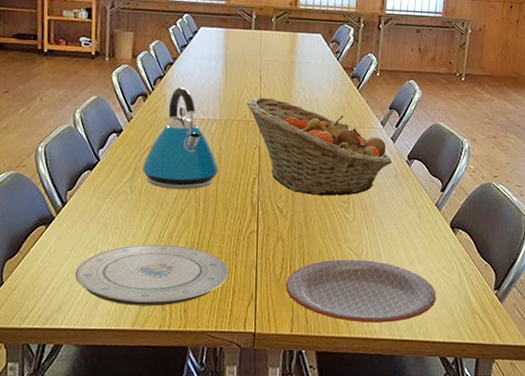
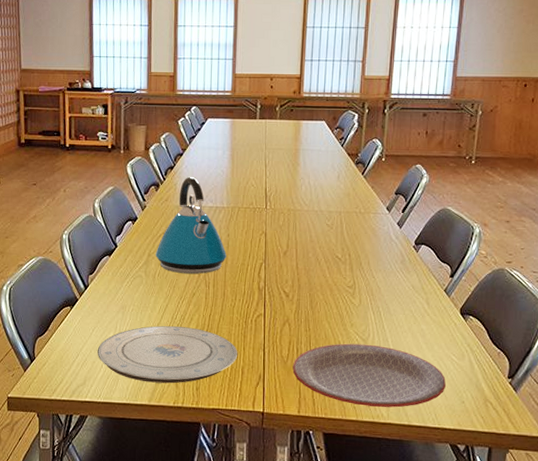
fruit basket: present [246,97,393,196] -> none [252,185,399,281]

